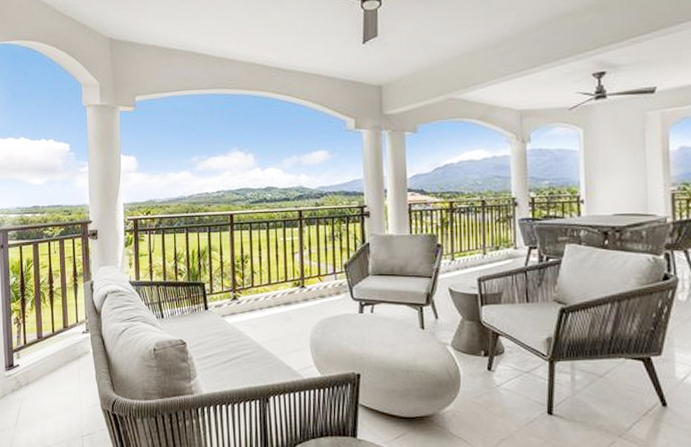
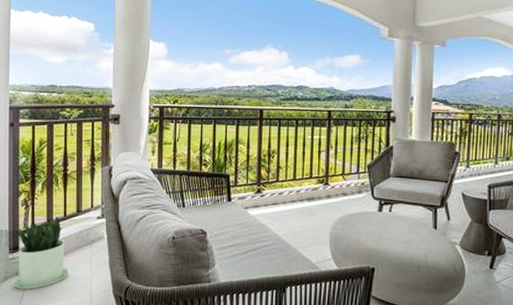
planter: none [10,333,60,406] -> present [13,216,70,290]

